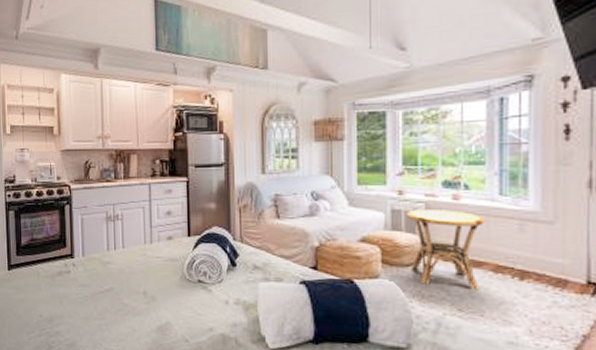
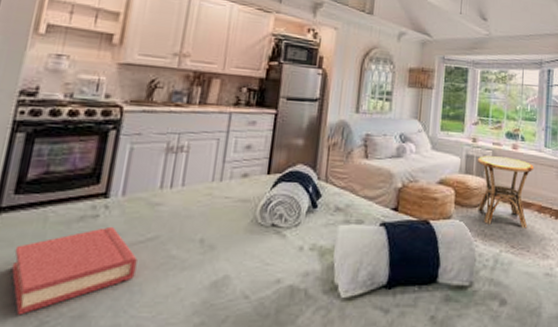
hardback book: none [25,279,102,341] -> present [11,226,138,316]

